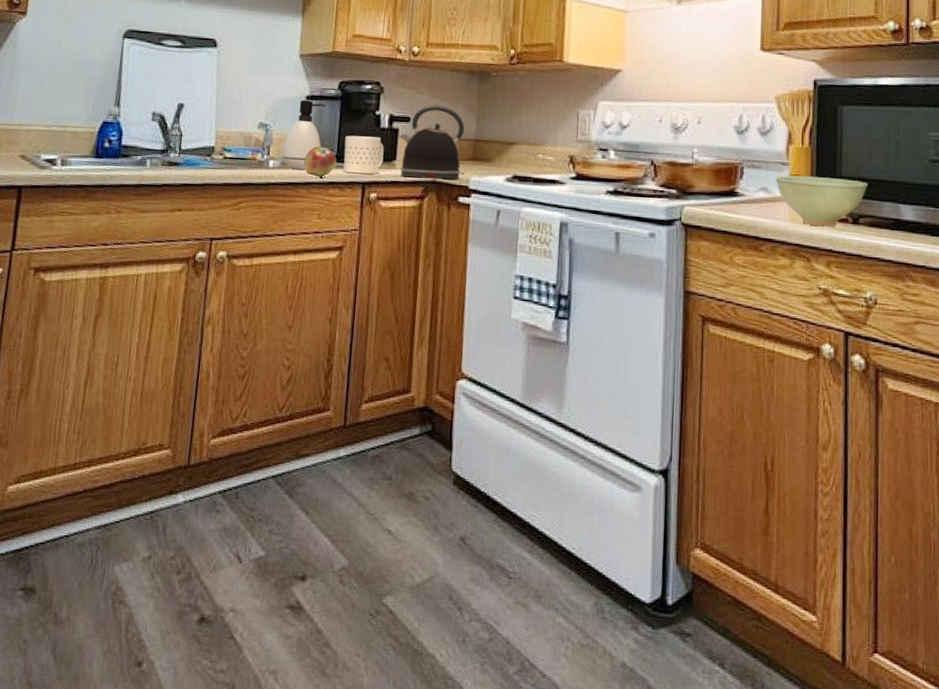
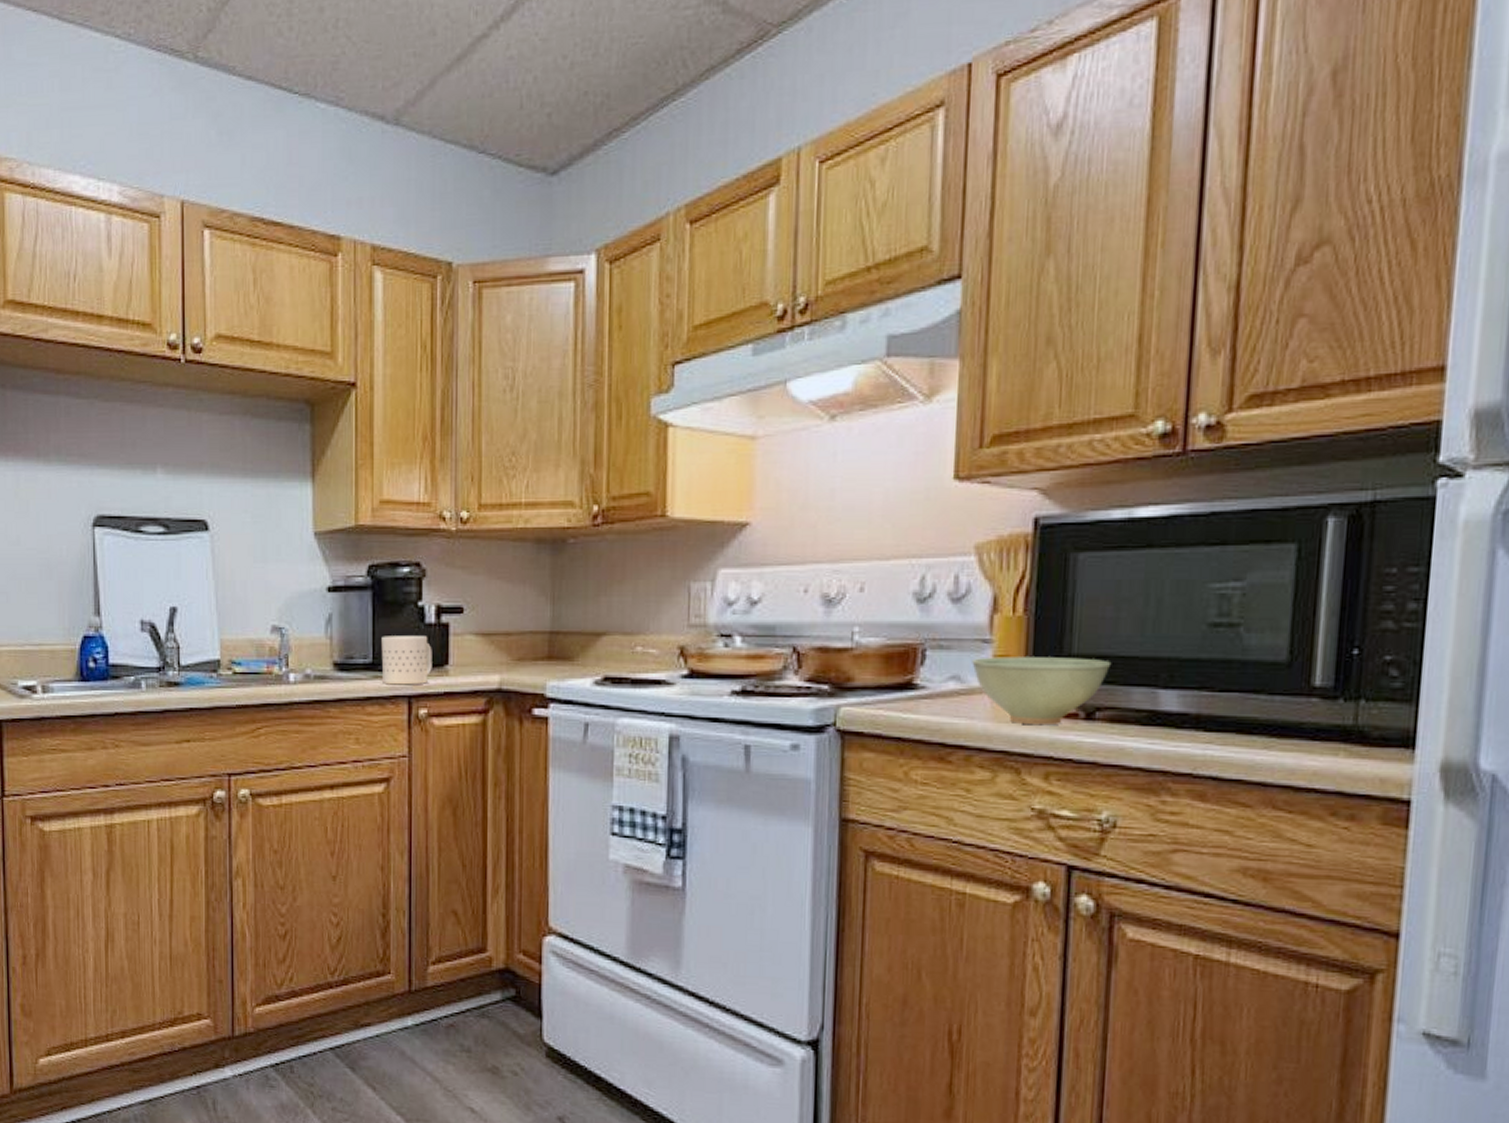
soap dispenser: present [281,99,327,171] -> none [304,592,354,684]
fruit: present [304,146,337,177] -> none [332,652,373,692]
kettle: present [399,104,465,180] -> none [450,588,539,688]

